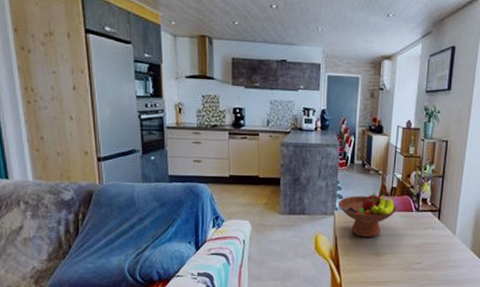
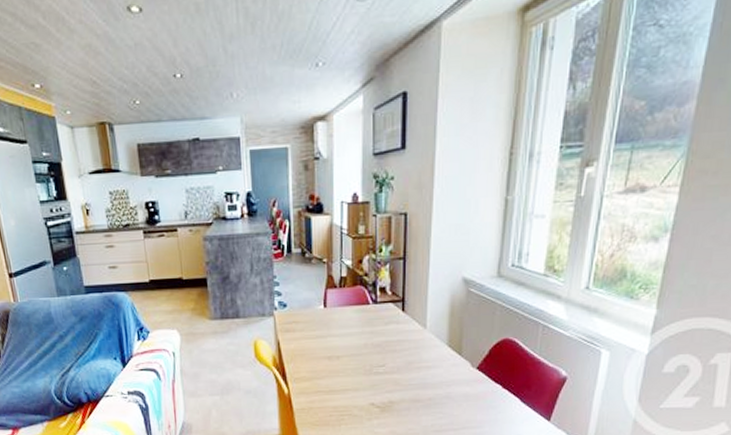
fruit bowl: present [338,191,398,238] -> none [277,282,350,340]

